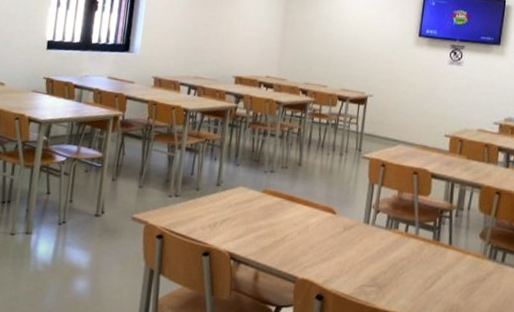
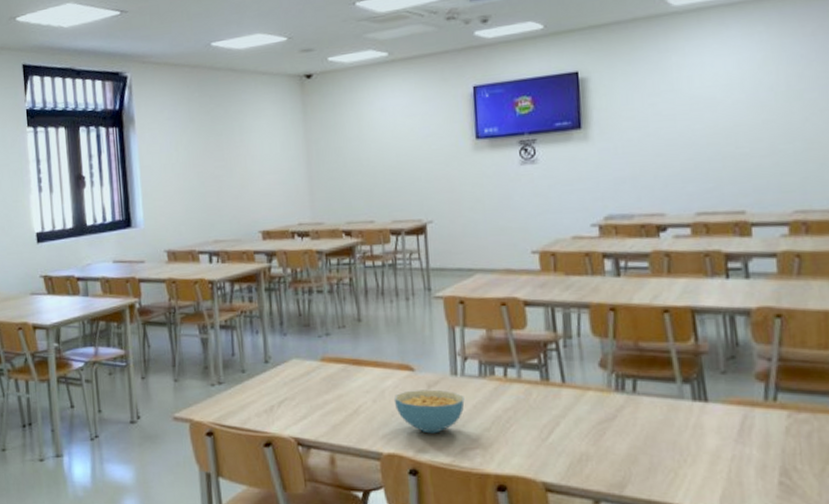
cereal bowl: none [315,230,371,269] -> present [393,389,465,434]

